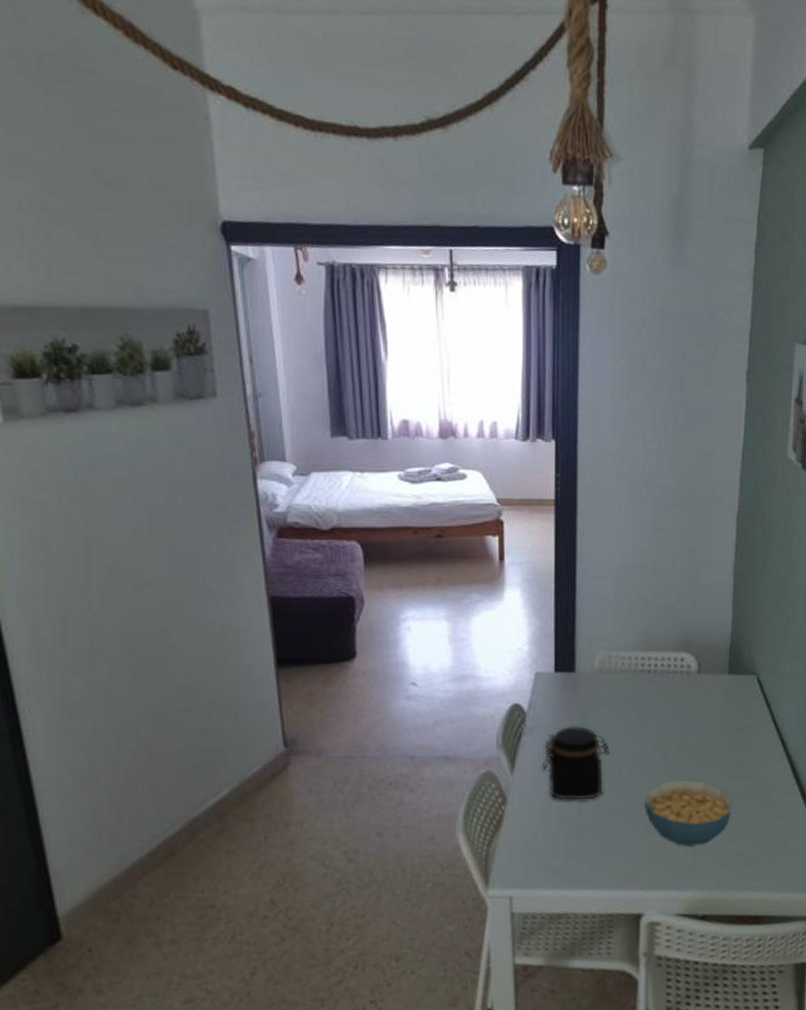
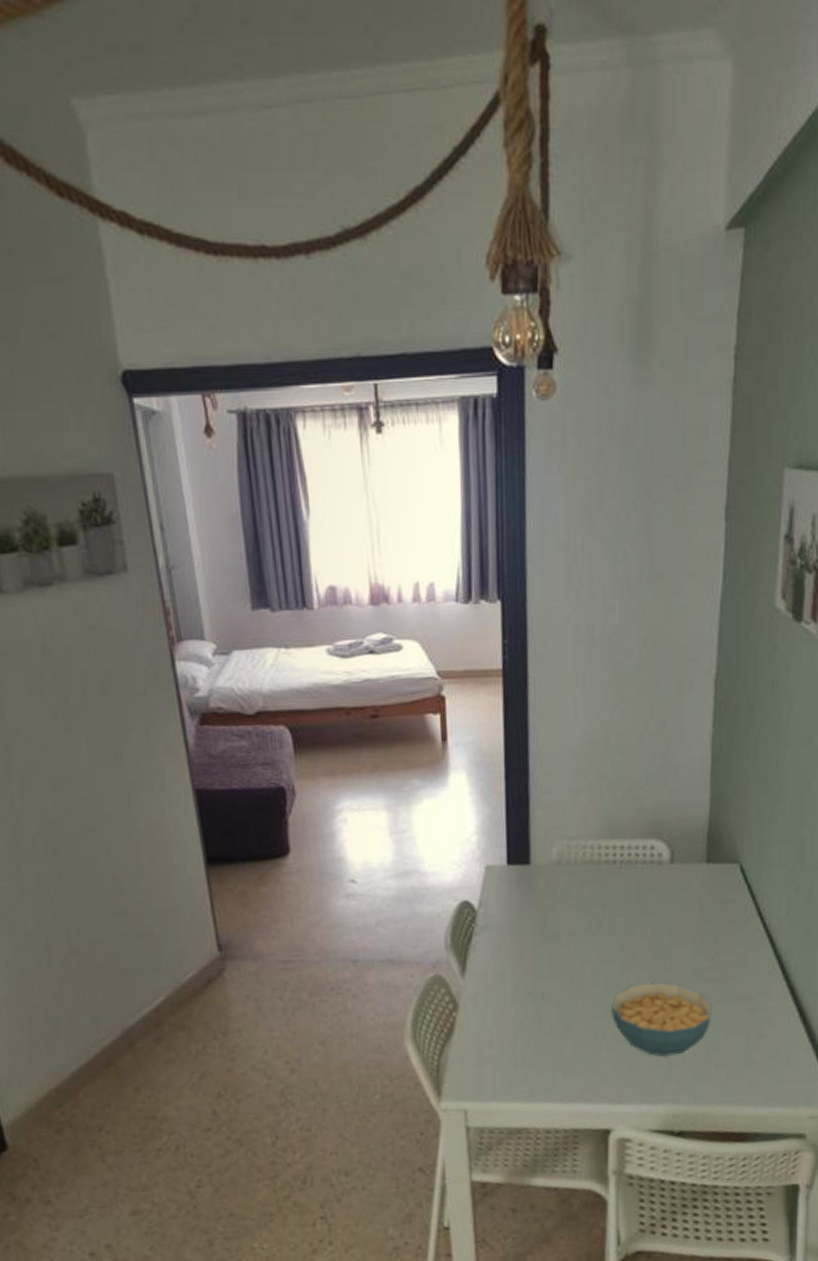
jar: present [541,725,610,801] -> none [495,923,571,1007]

